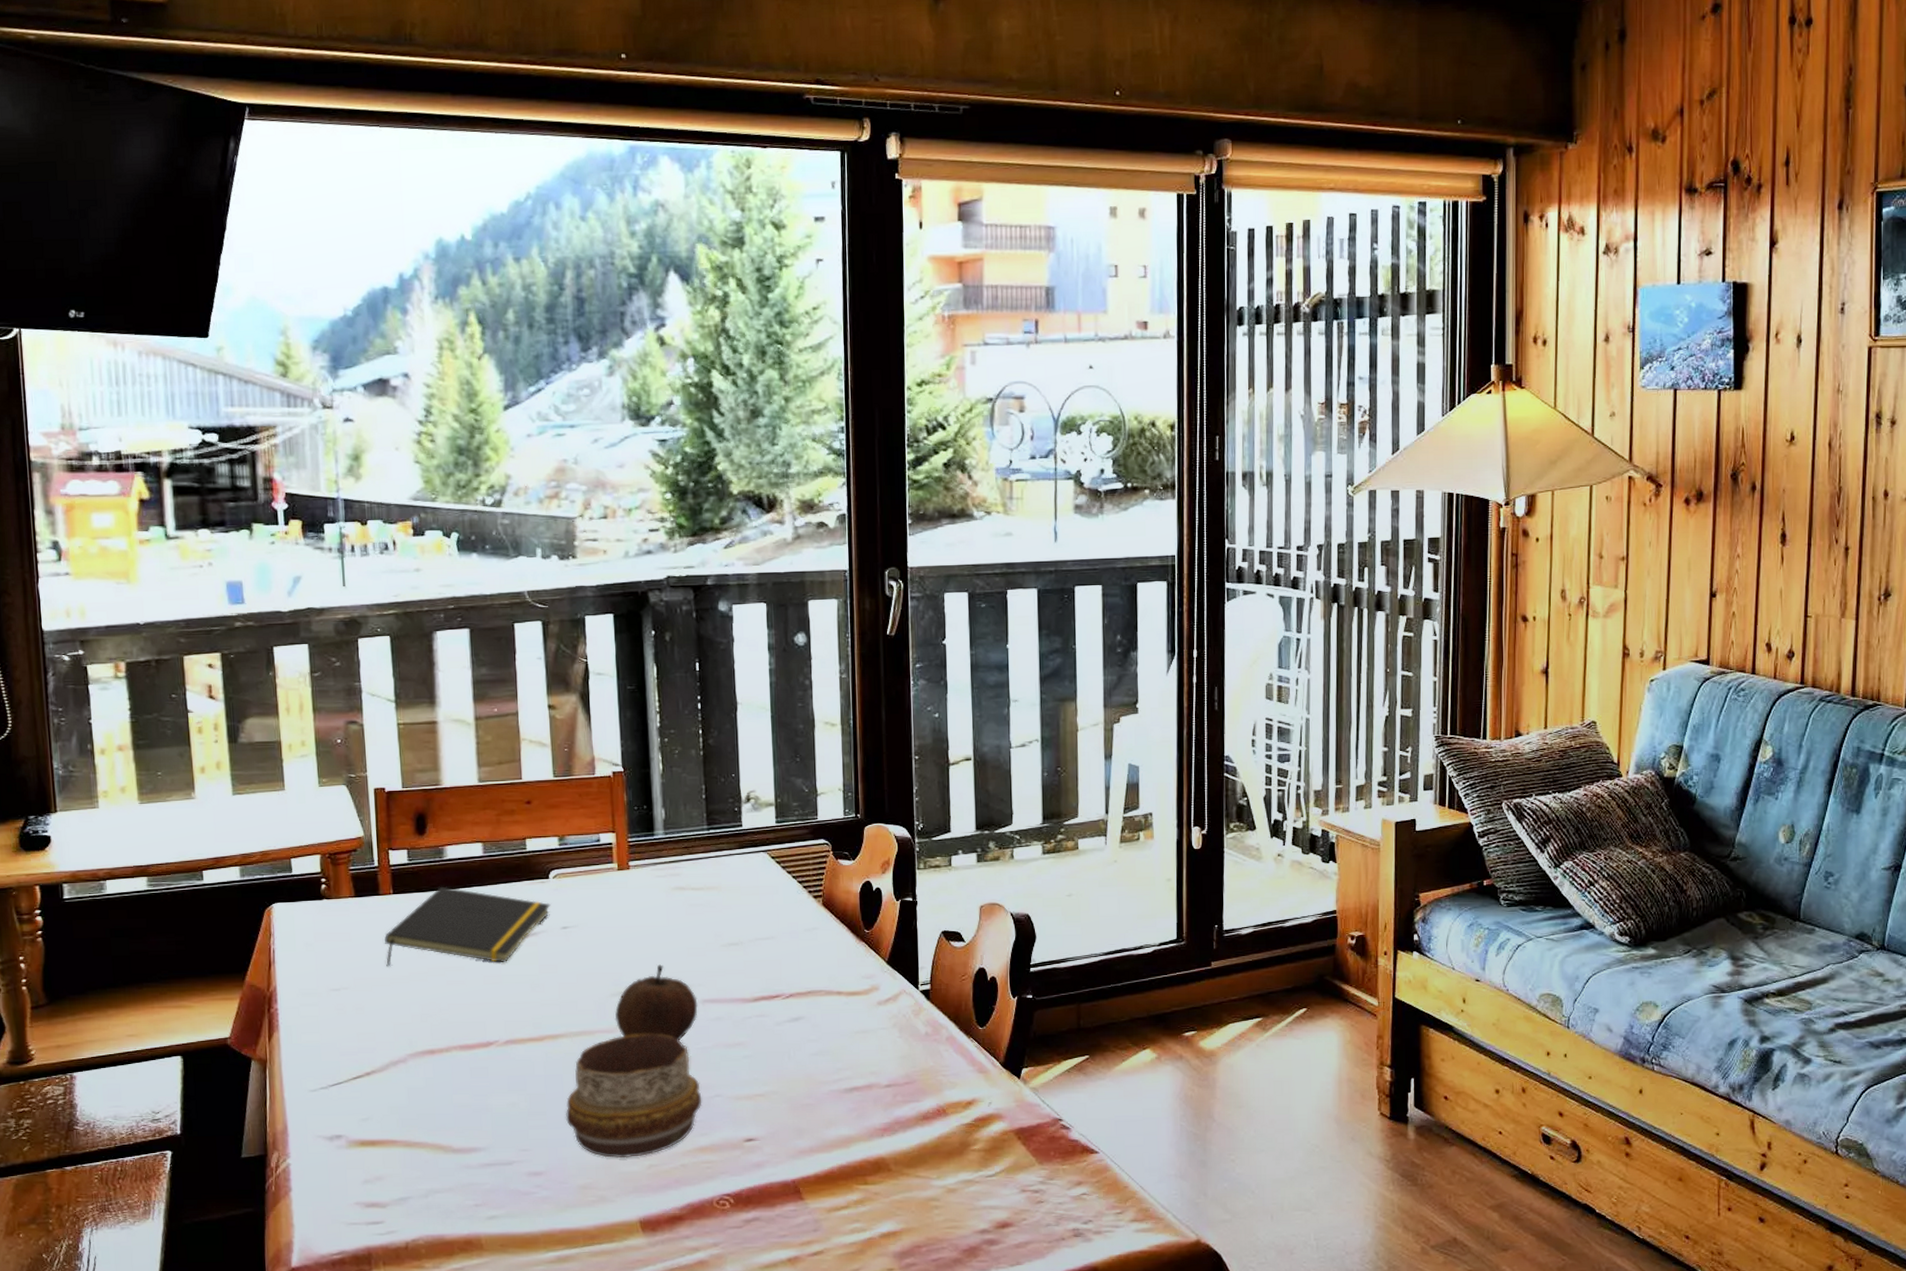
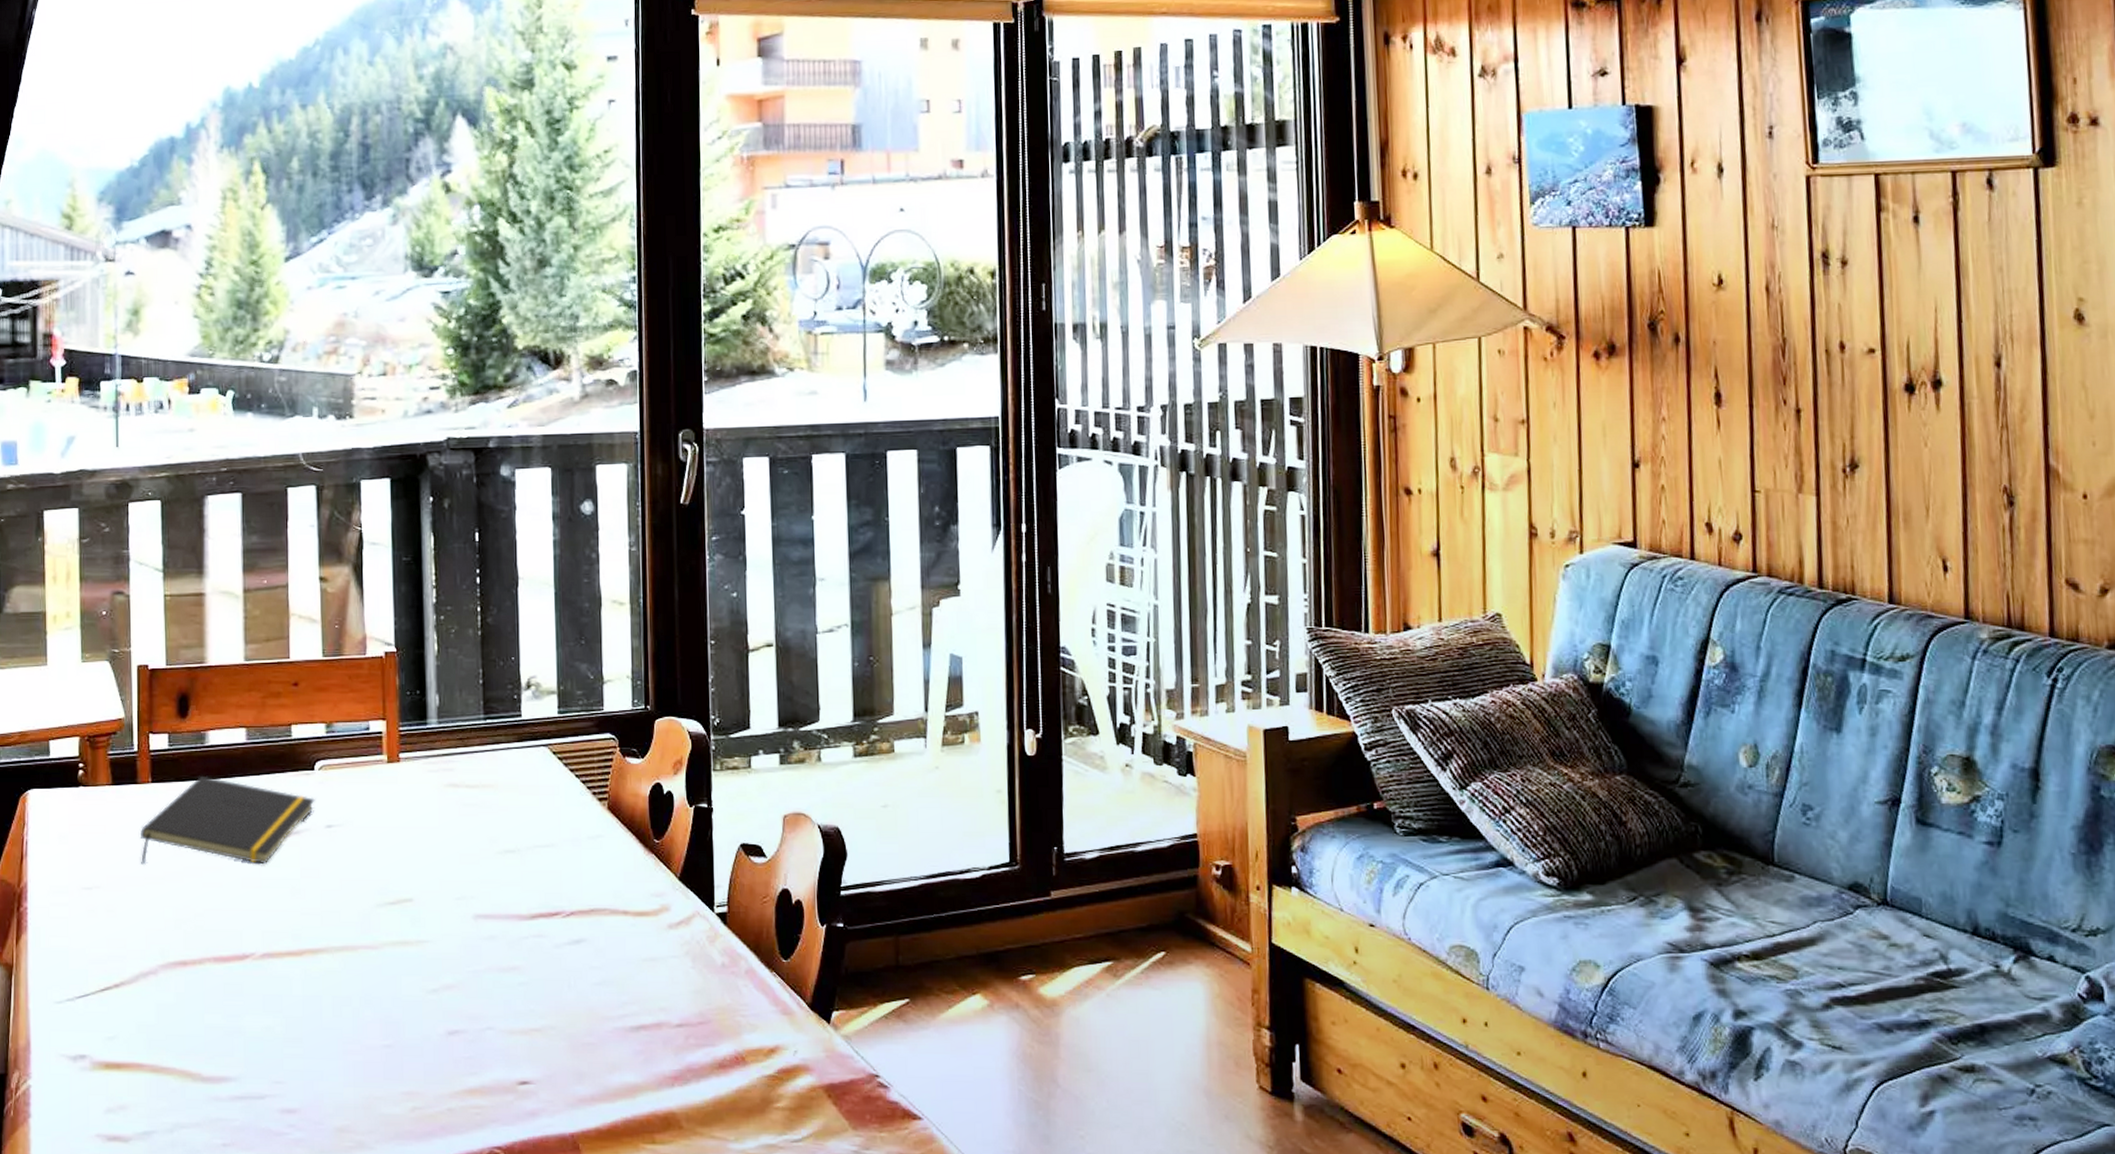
decorative bowl: present [565,1034,702,1158] -> none [323,952,472,1098]
fruit: present [615,964,698,1041] -> none [379,872,470,962]

